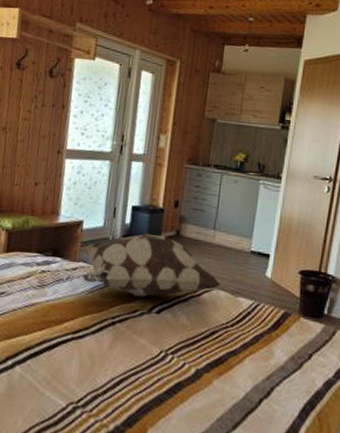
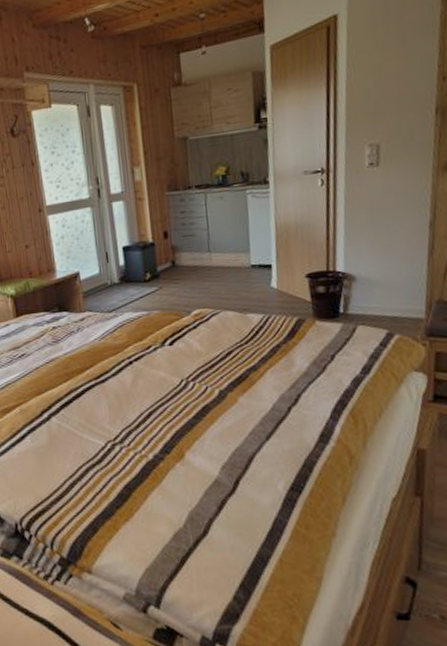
decorative pillow: present [80,233,222,298] -> none [82,269,228,334]

